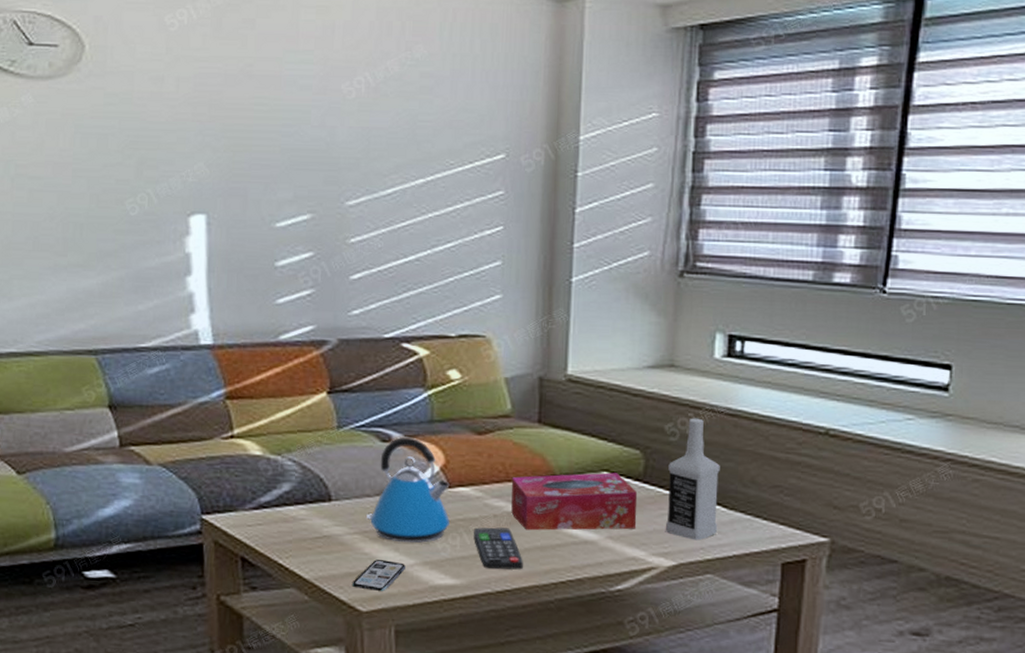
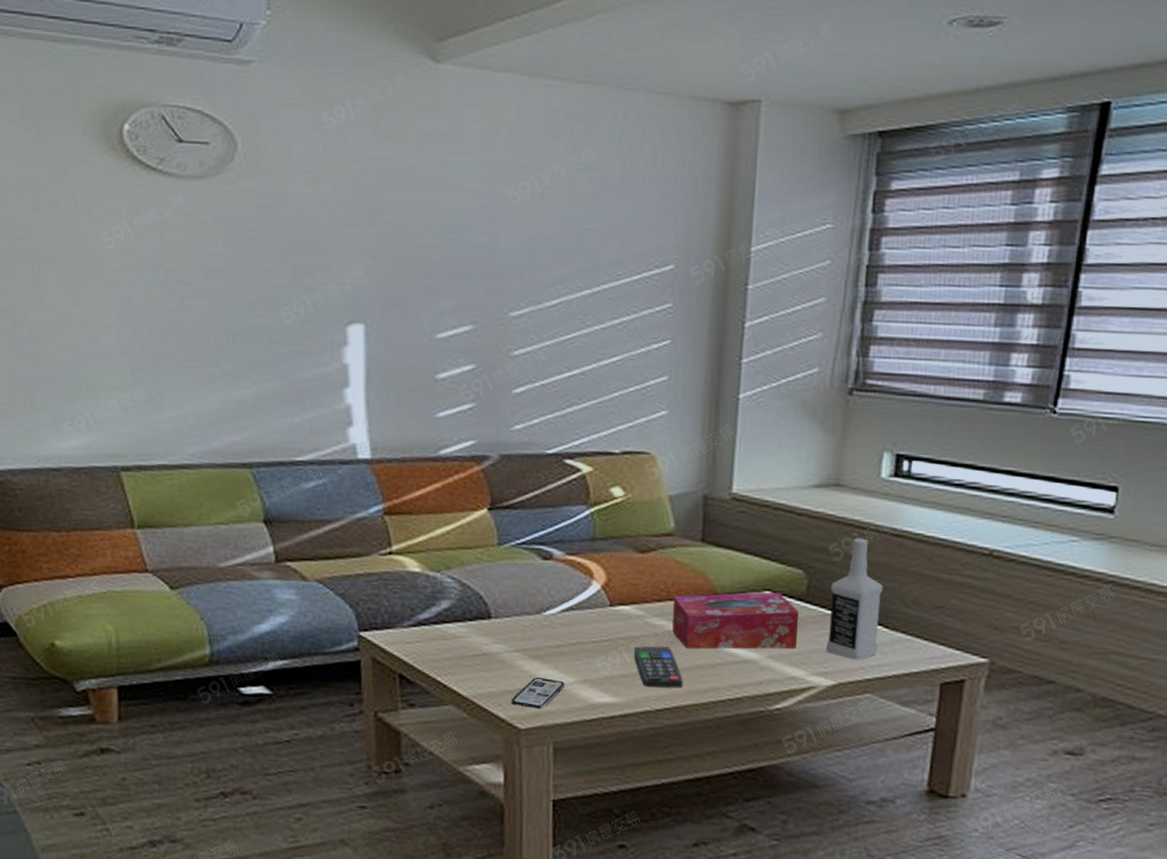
kettle: present [367,436,450,543] -> none [526,554,611,662]

